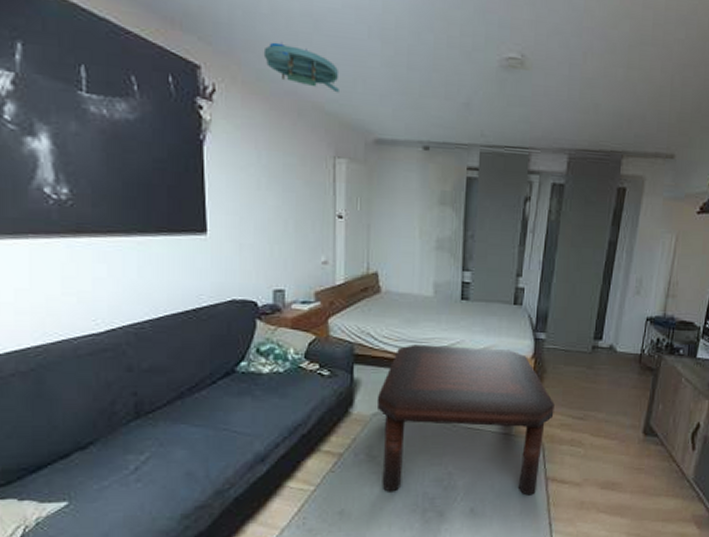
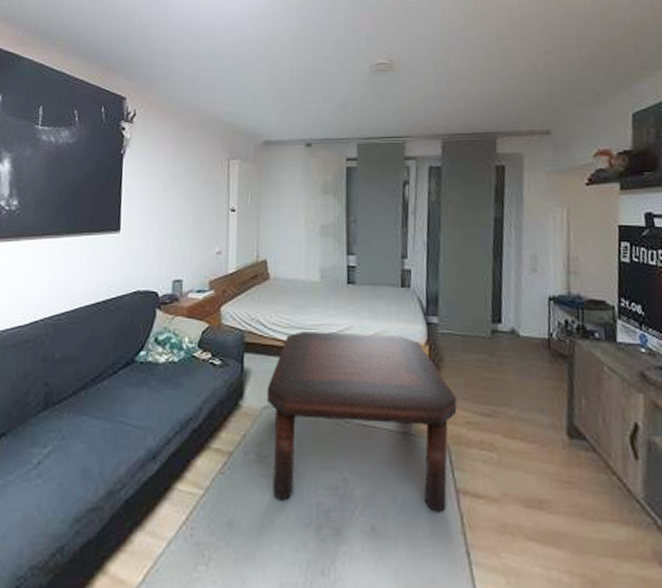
ceiling light: present [263,41,340,93] -> none [174,72,234,107]

